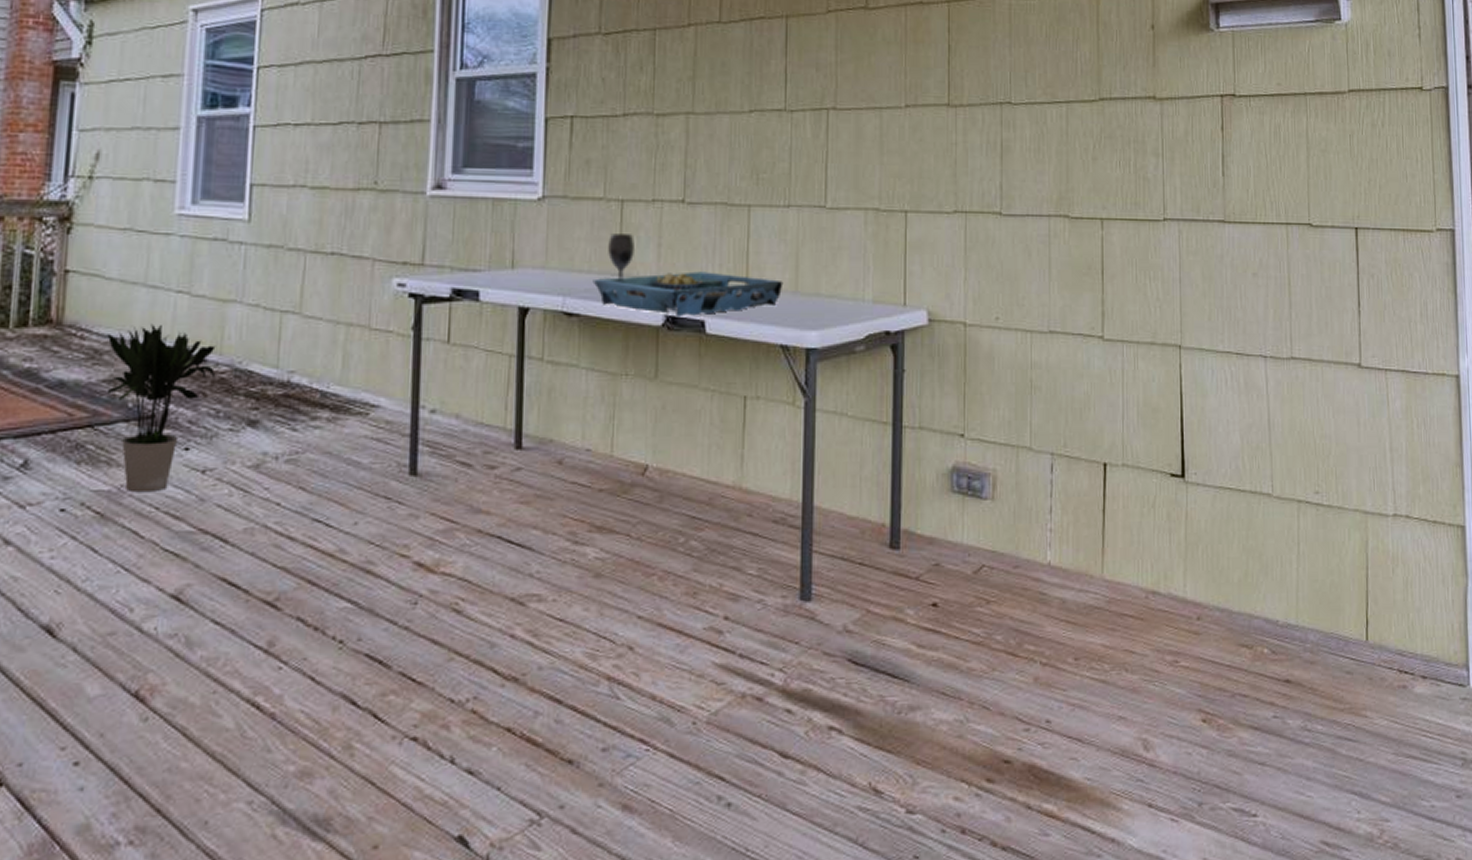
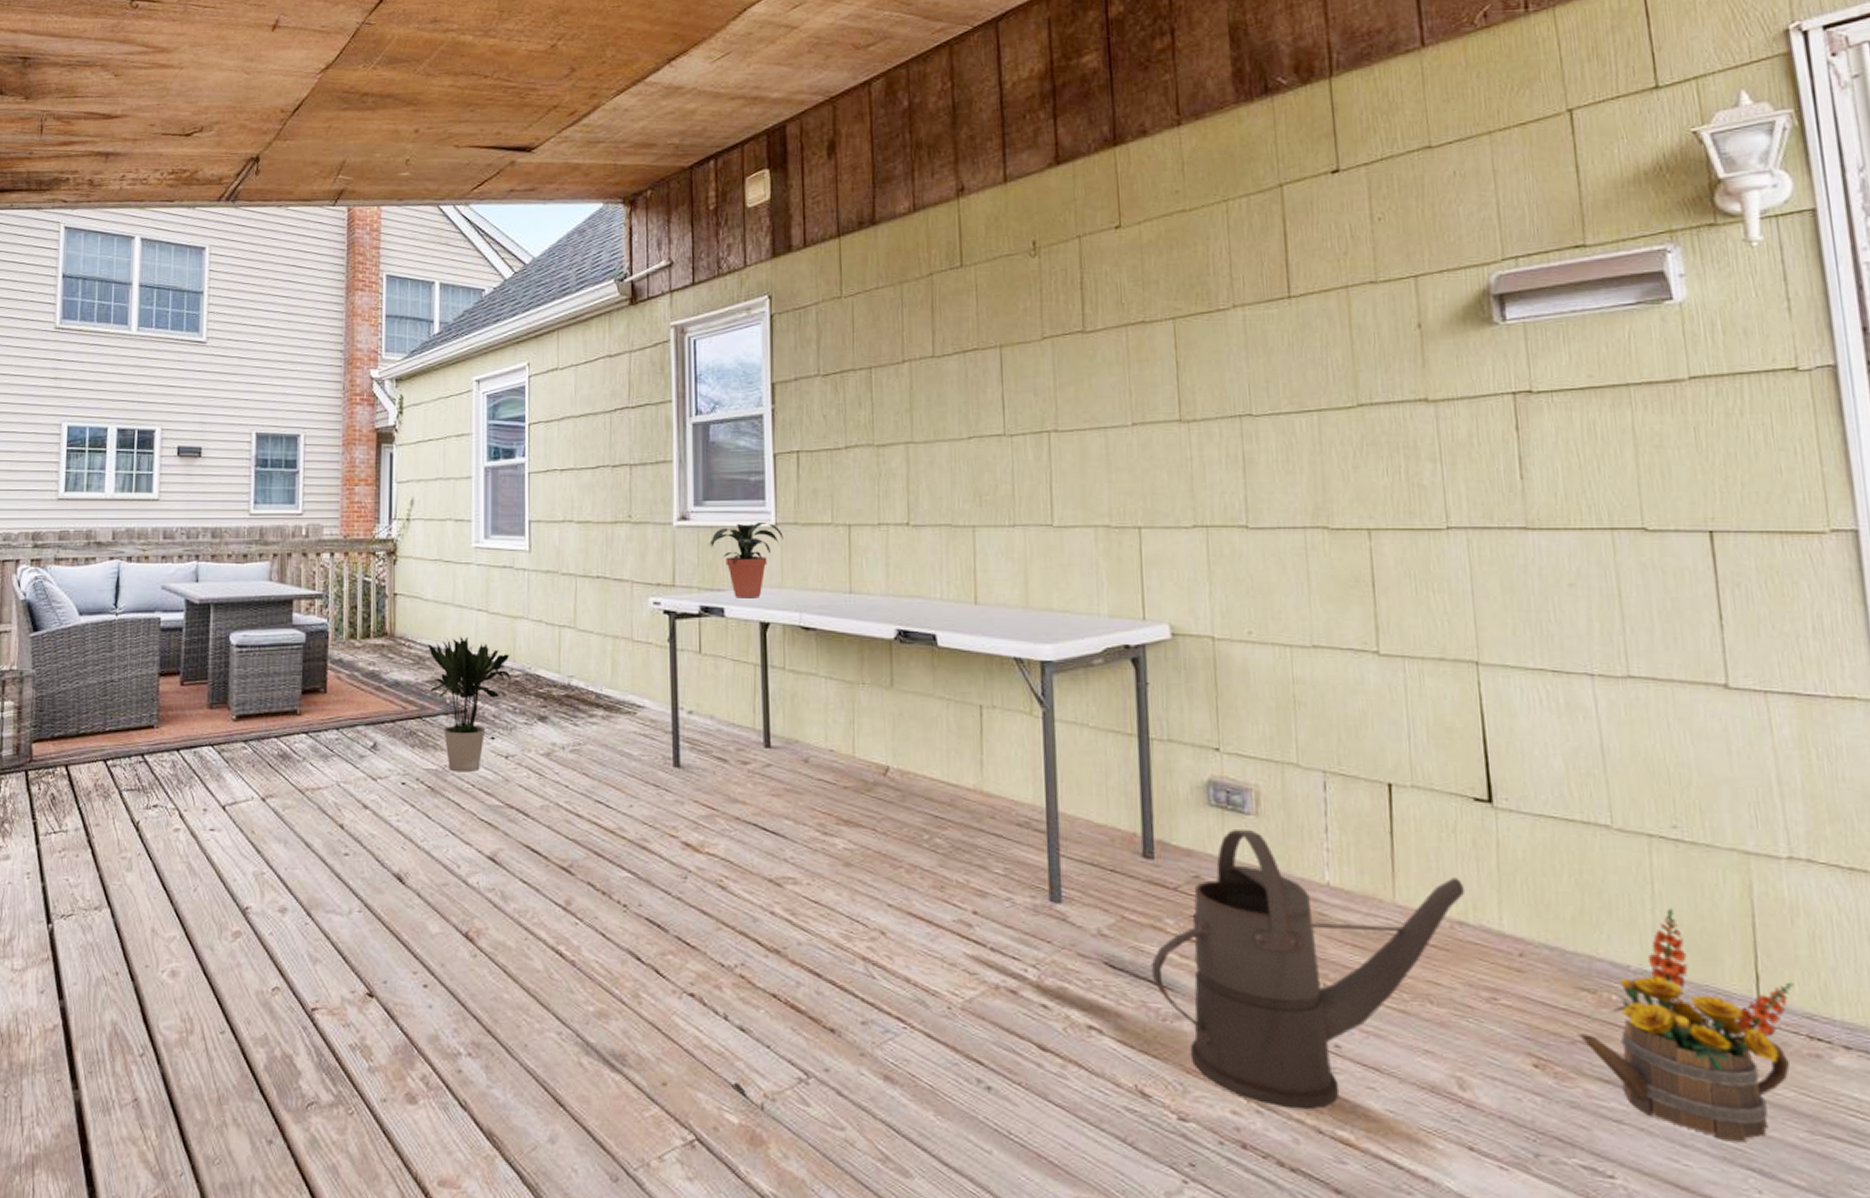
potted plant: none [467,193,551,280] -> present [709,521,783,598]
serving tray: present [592,271,784,317] -> none [826,589,1013,631]
wine glass: present [608,234,636,279] -> none [839,555,865,596]
watering can: none [890,515,1159,788] -> present [1151,830,1466,1109]
sunflower: none [1237,565,1391,771] -> present [1578,908,1794,1143]

